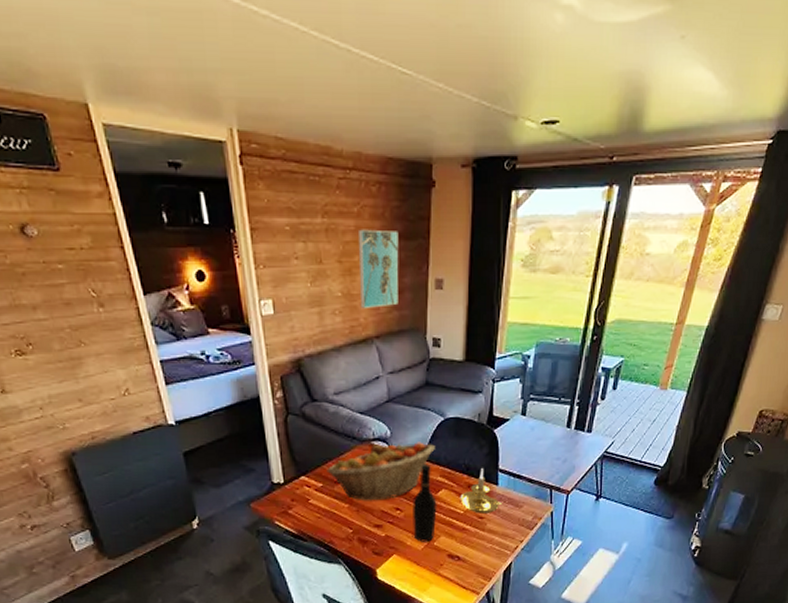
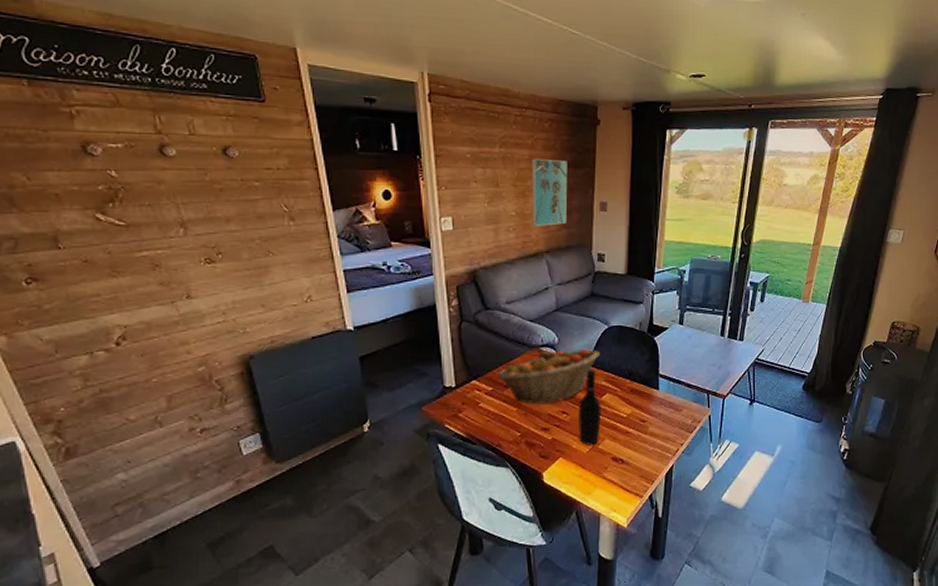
candle holder: present [460,468,502,514] -> none [623,374,663,417]

